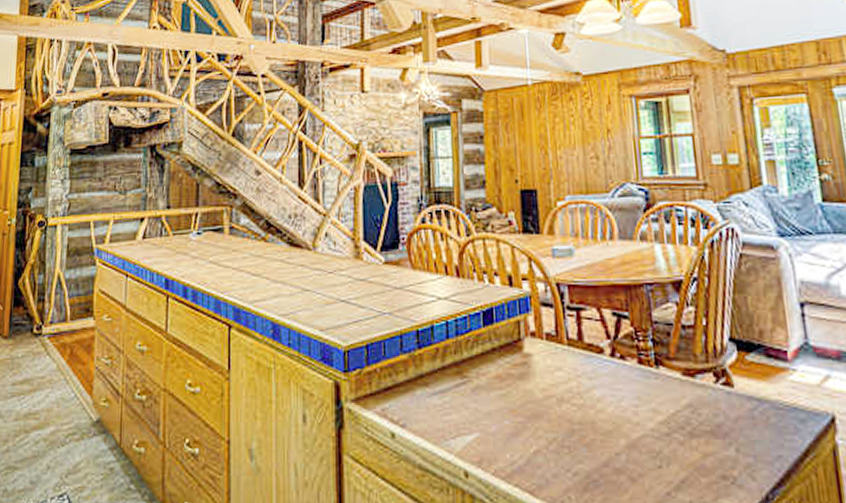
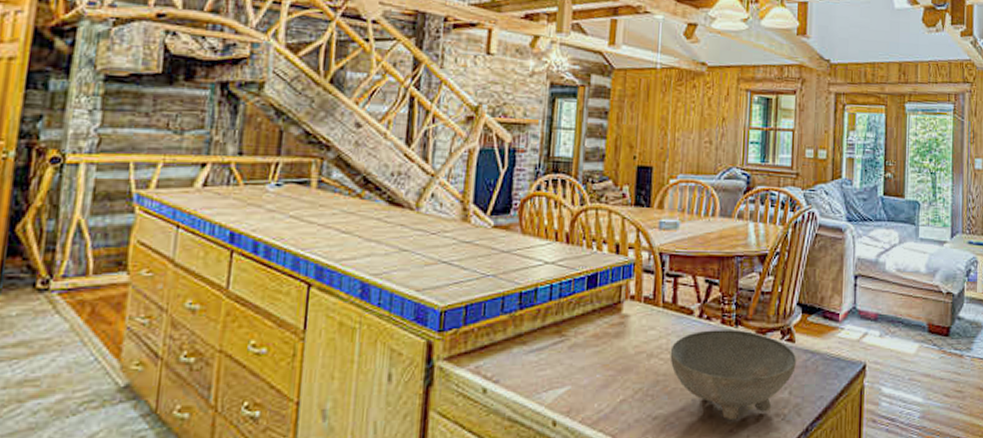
bowl: none [582,371,741,481] -> present [670,330,797,421]

